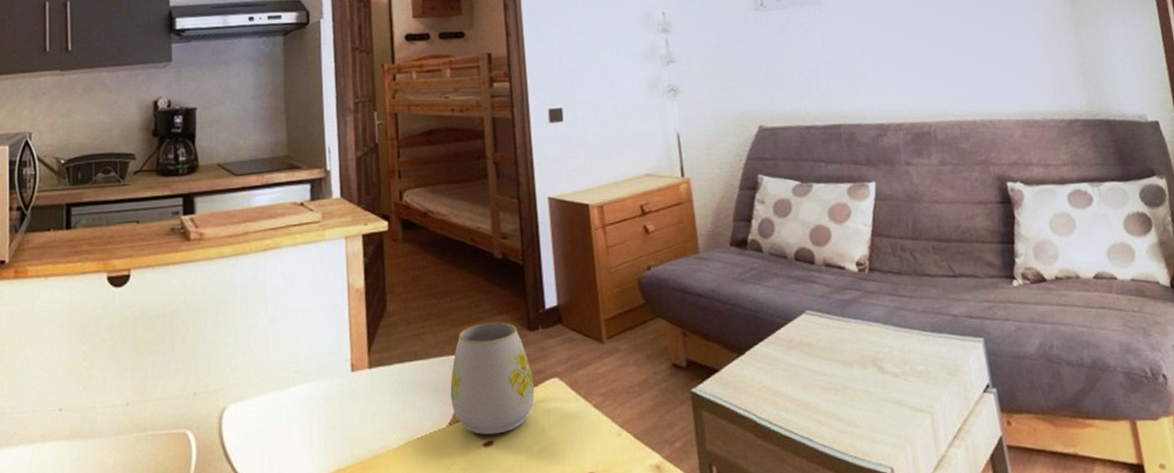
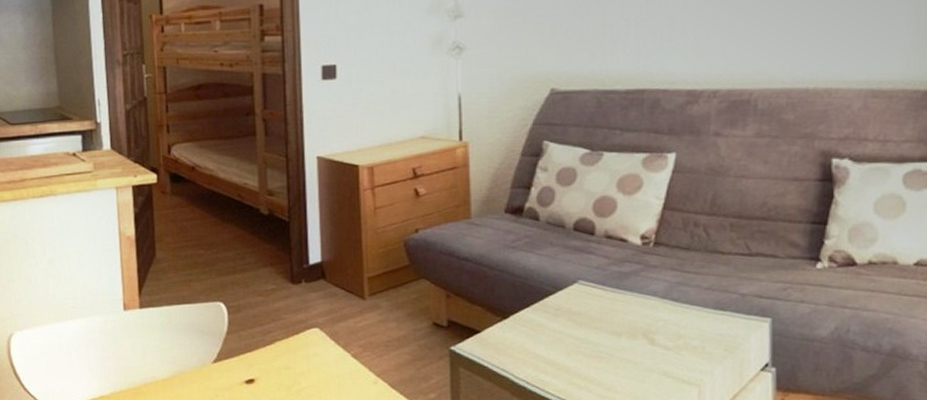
mug: present [450,321,535,435] -> none [215,274,295,374]

